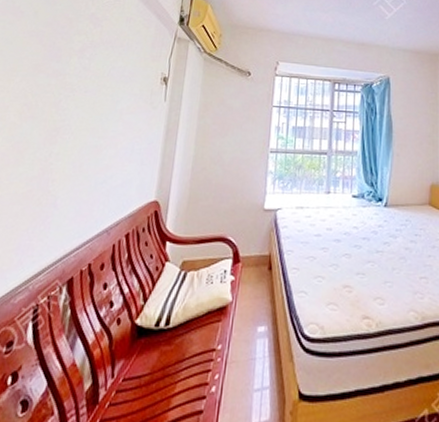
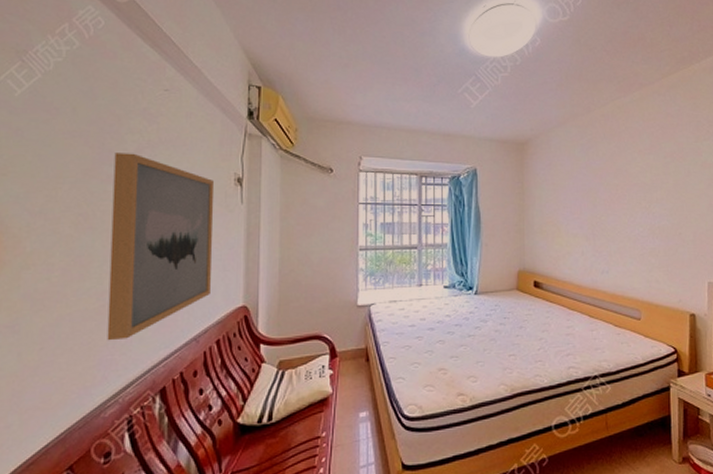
wall art: none [28,51,144,226] -> present [107,153,215,341]

